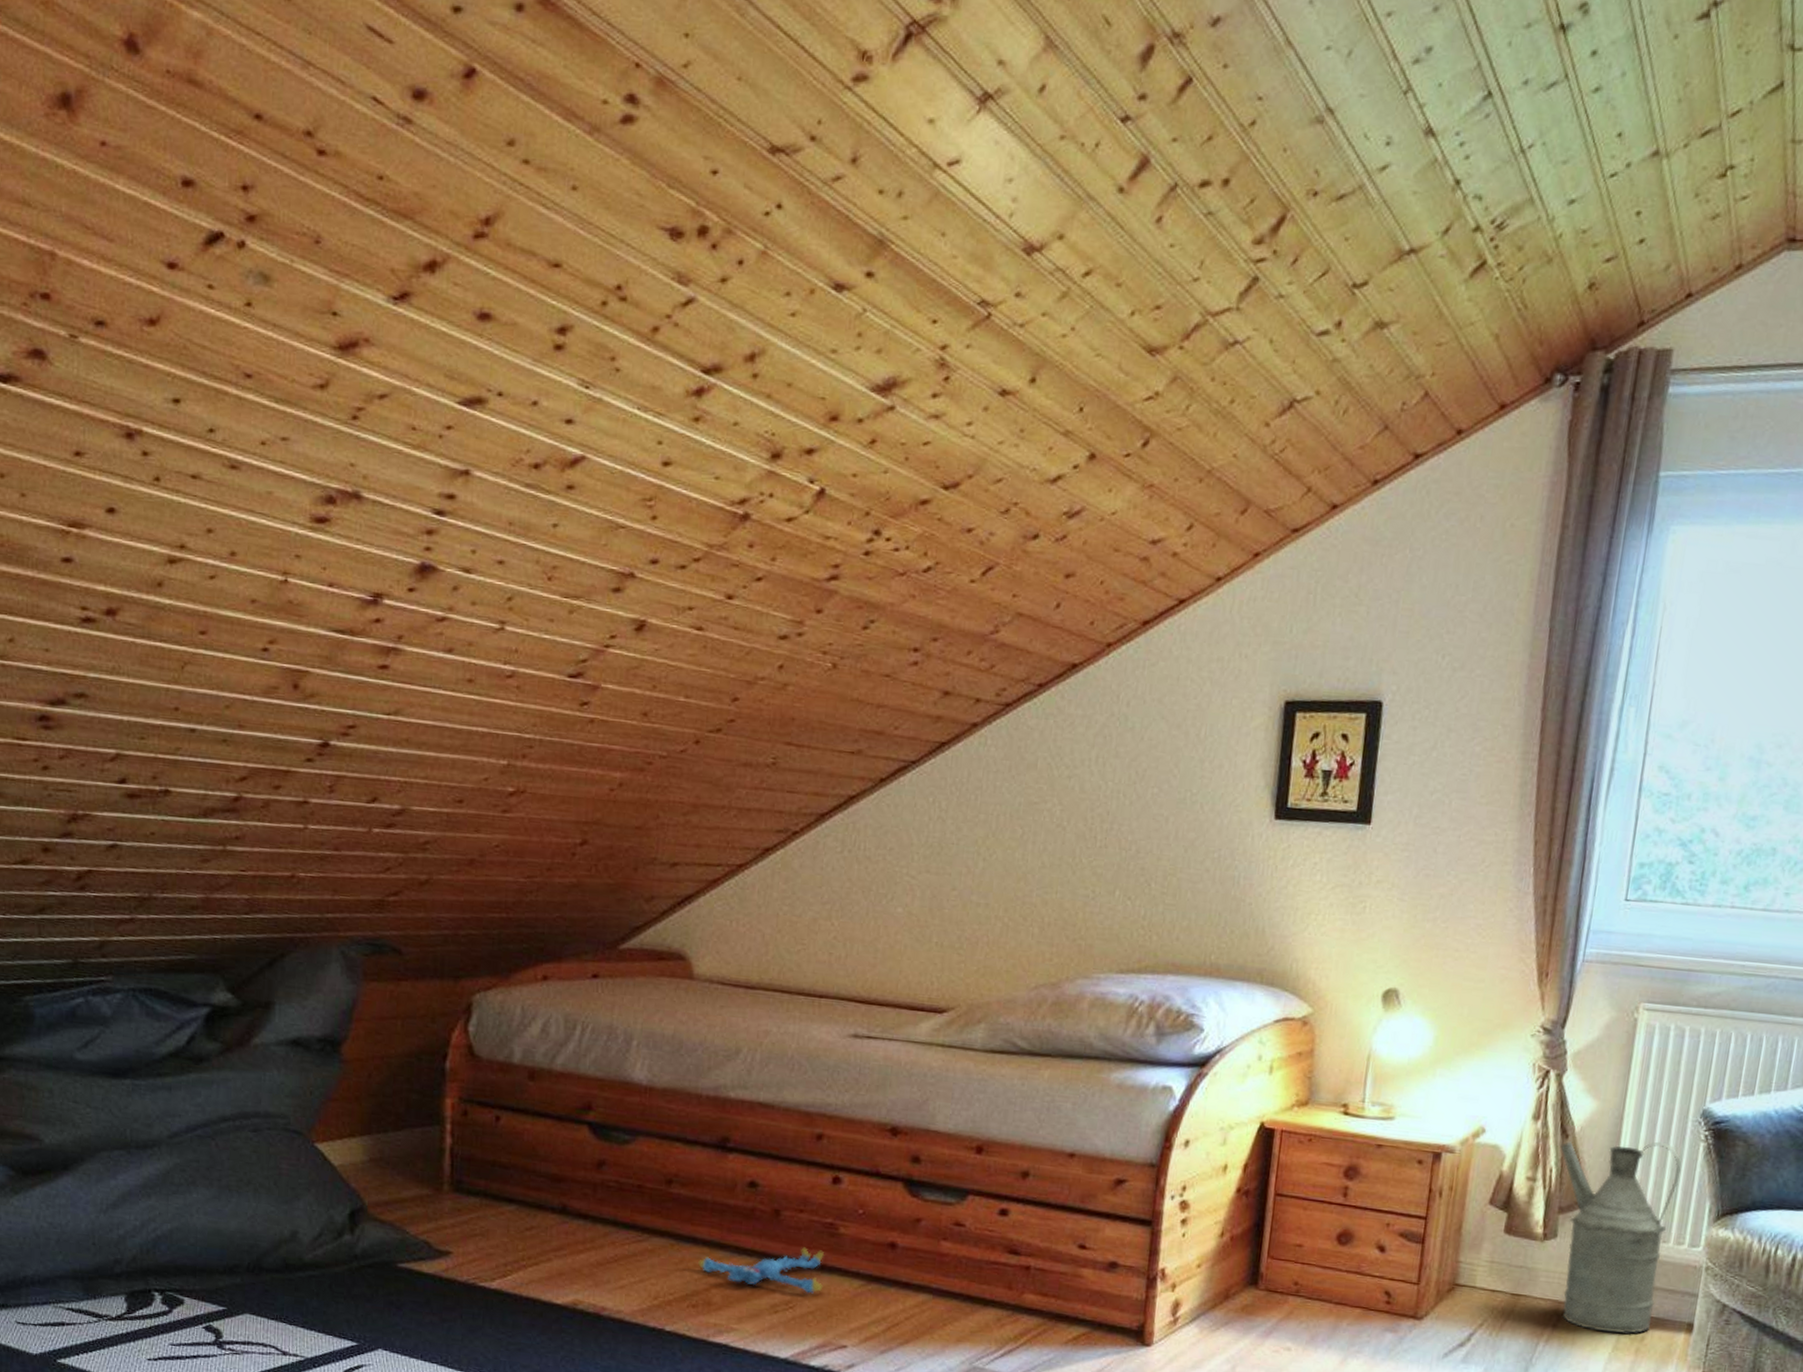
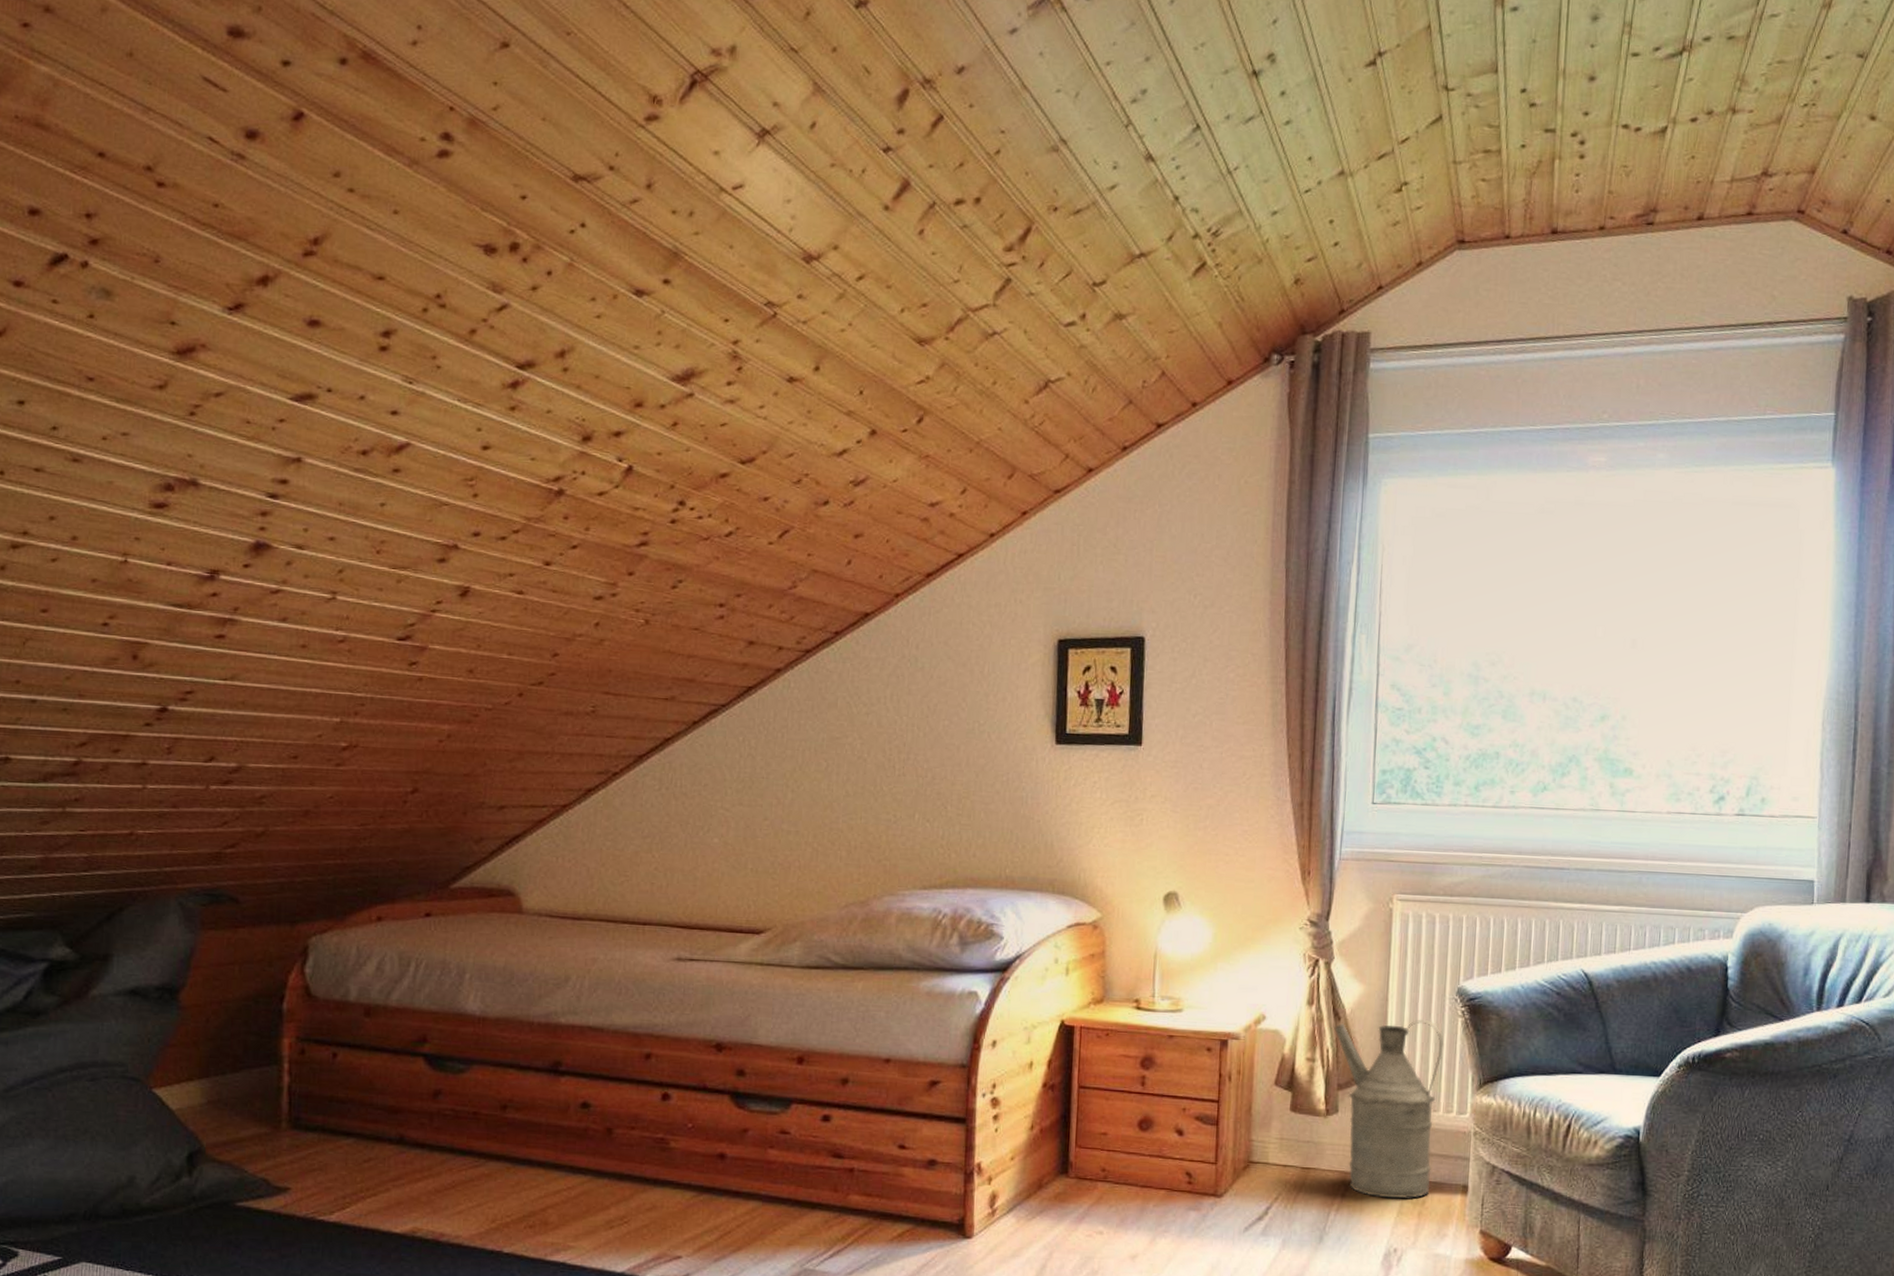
plush toy: present [698,1247,825,1294] -> none [534,1163,657,1208]

